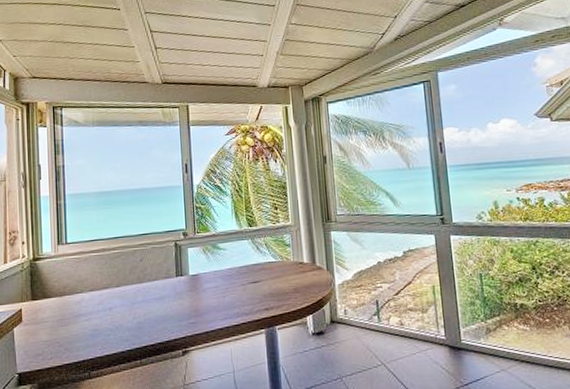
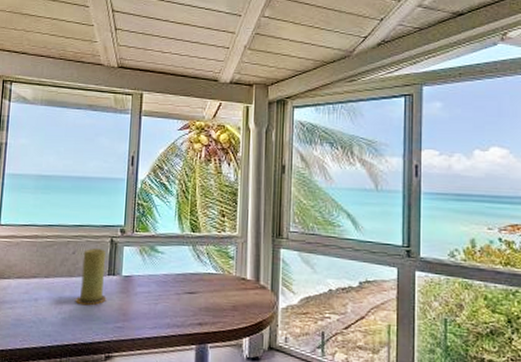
candle: none [148,252,177,308] -> present [75,248,107,306]

